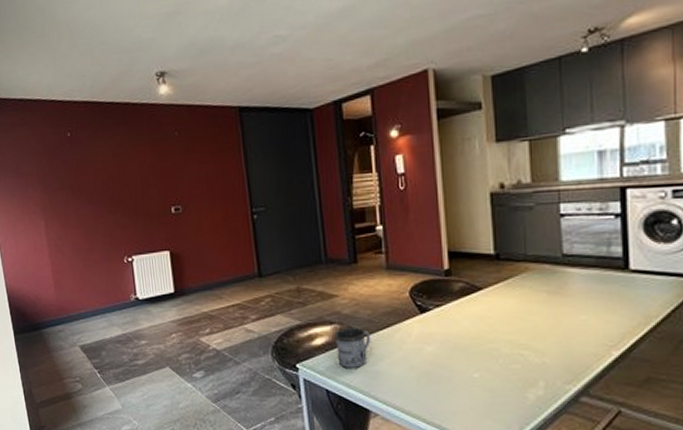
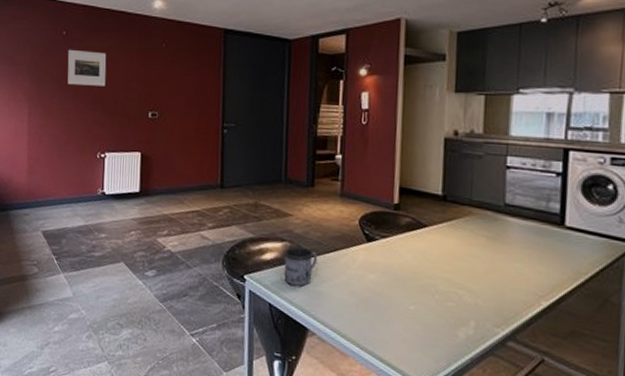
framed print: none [75,150,121,189] -> present [67,49,107,87]

